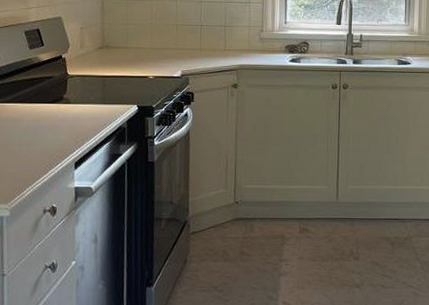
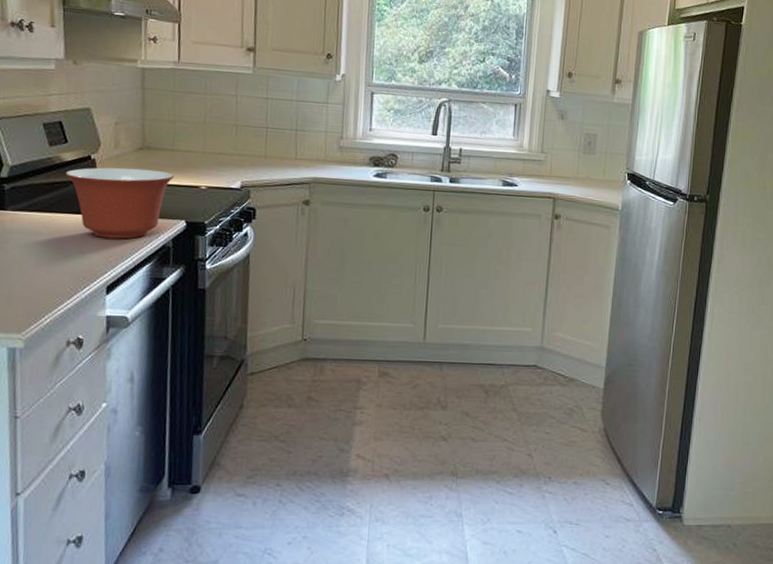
mixing bowl: none [41,64,128,123] -> present [65,167,174,239]

